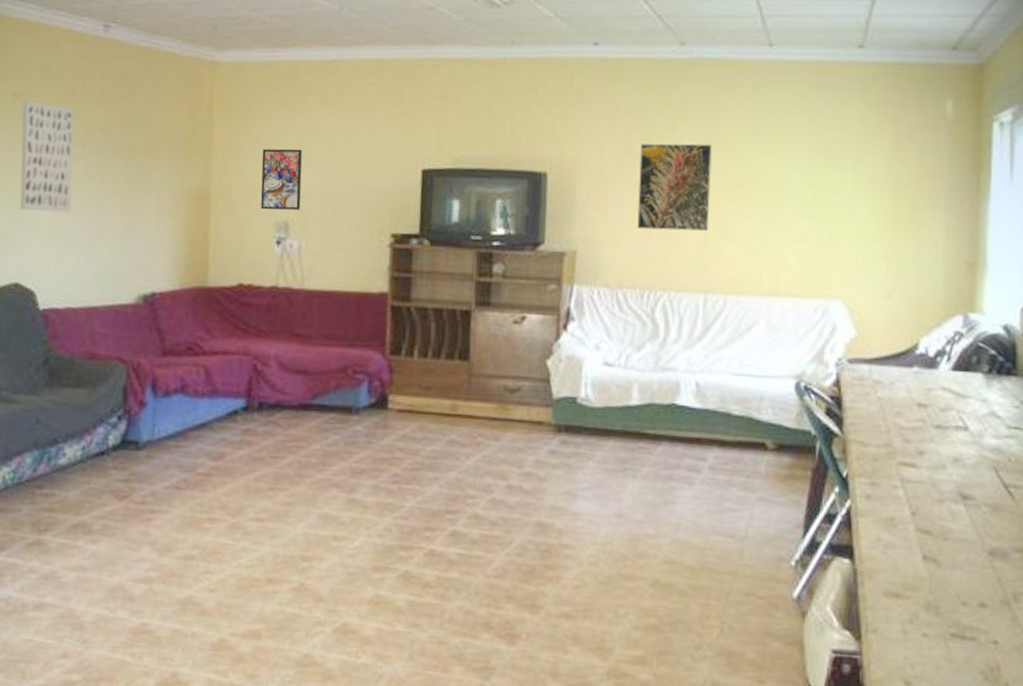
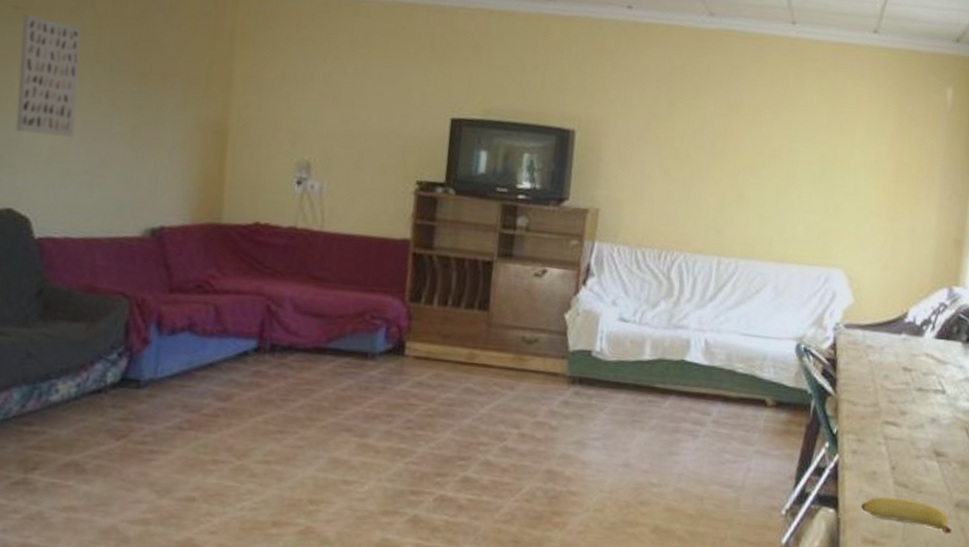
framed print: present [260,149,302,210] -> none [282,85,329,151]
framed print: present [637,143,712,232] -> none [659,108,734,197]
banana: none [880,544,987,586] -> present [861,496,952,534]

